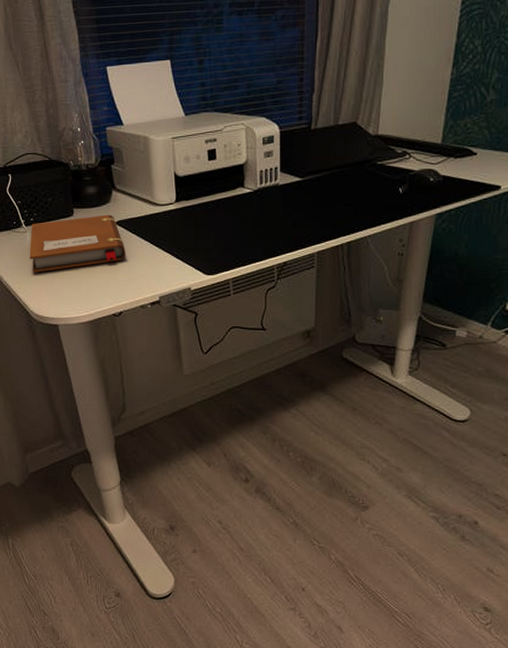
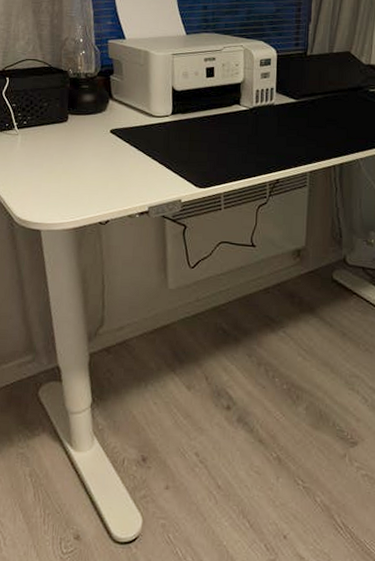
notebook: present [29,214,126,273] -> none [18,122,118,176]

